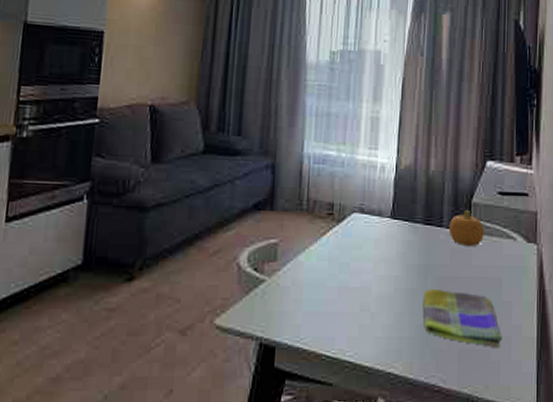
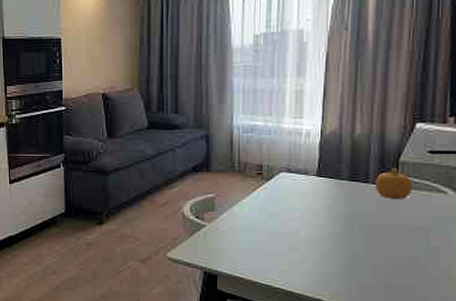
dish towel: present [423,288,502,349] -> none [349,234,430,286]

